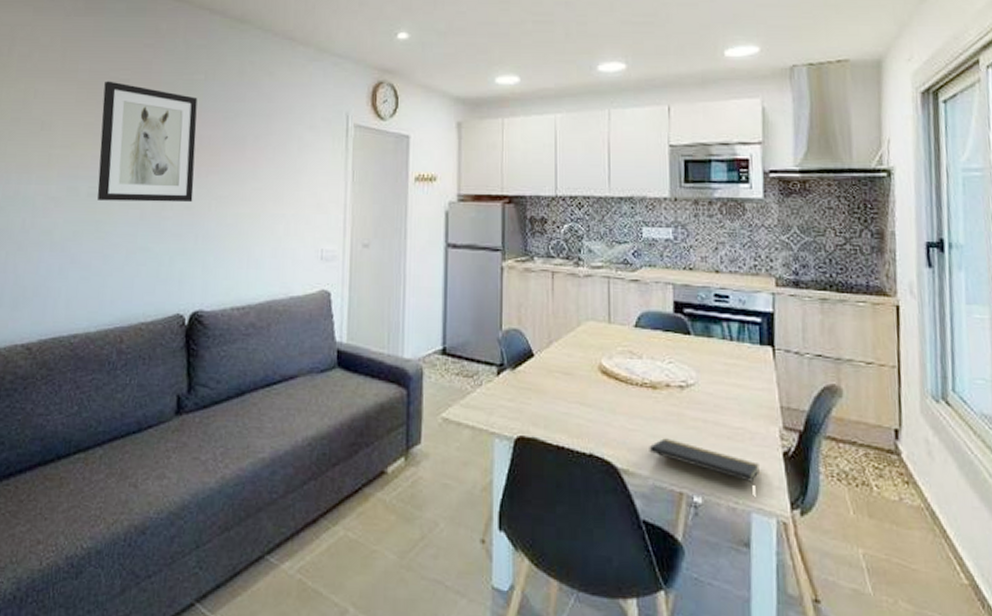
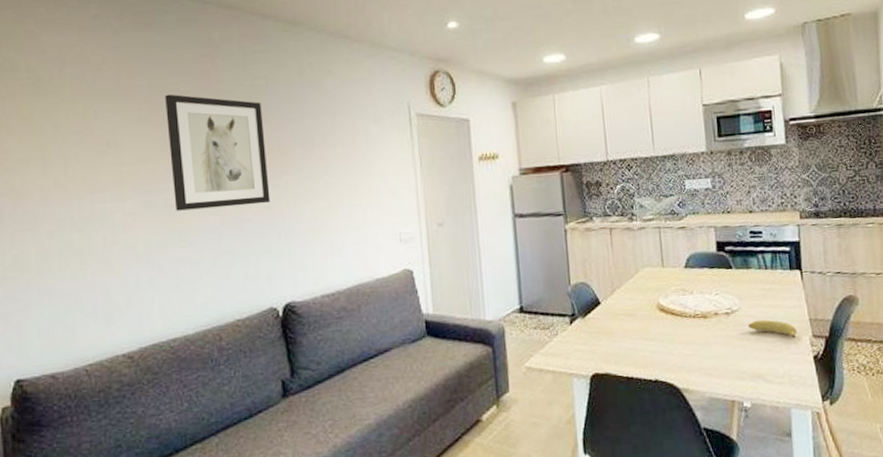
notepad: present [649,438,760,485] -> none [704,358,796,386]
banana: none [706,399,765,428] -> present [748,319,798,339]

